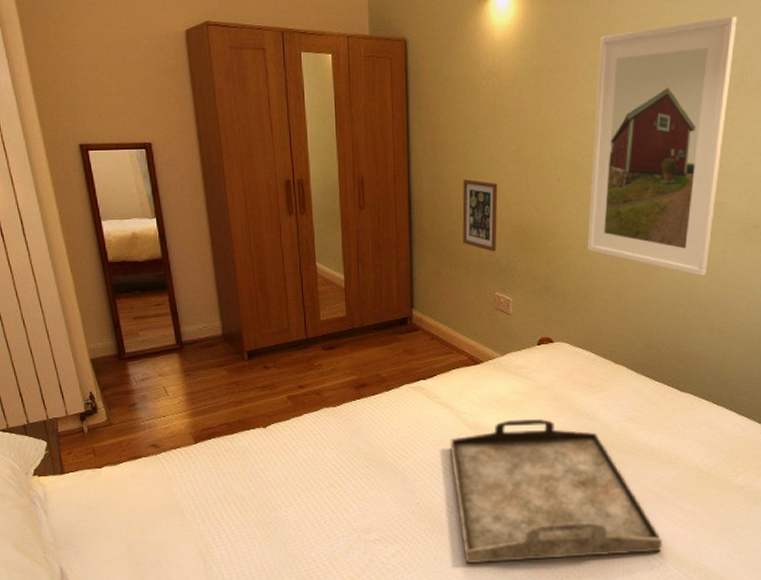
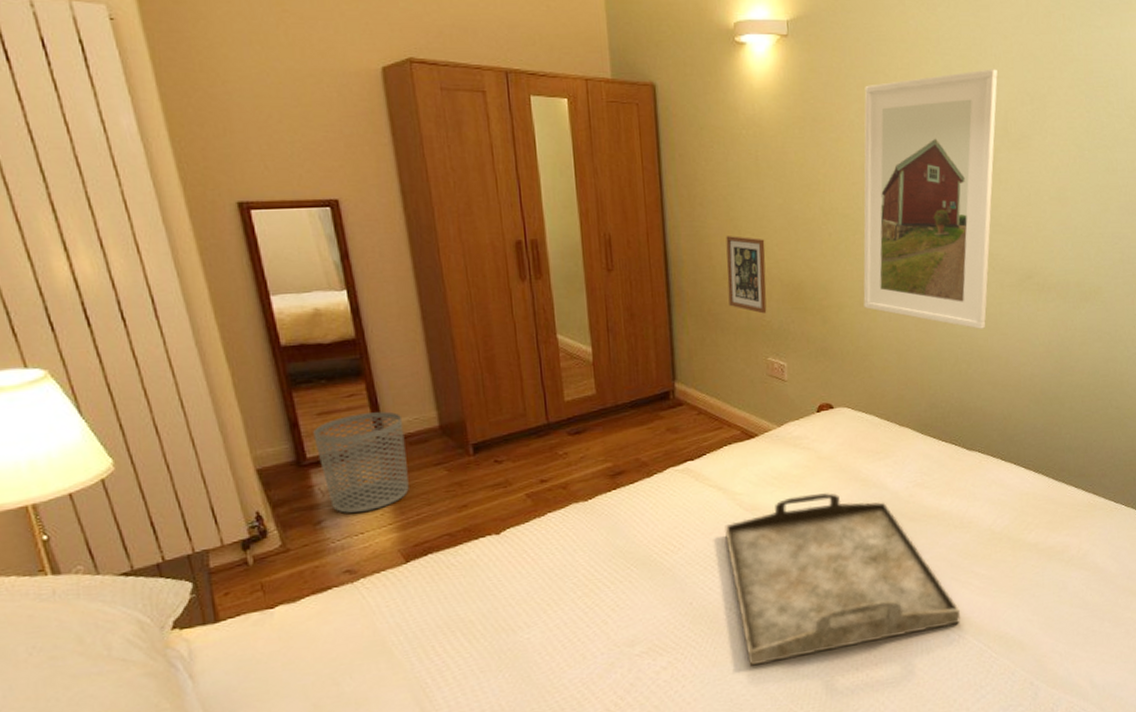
waste bin: none [130,319,199,399] -> present [313,411,409,513]

